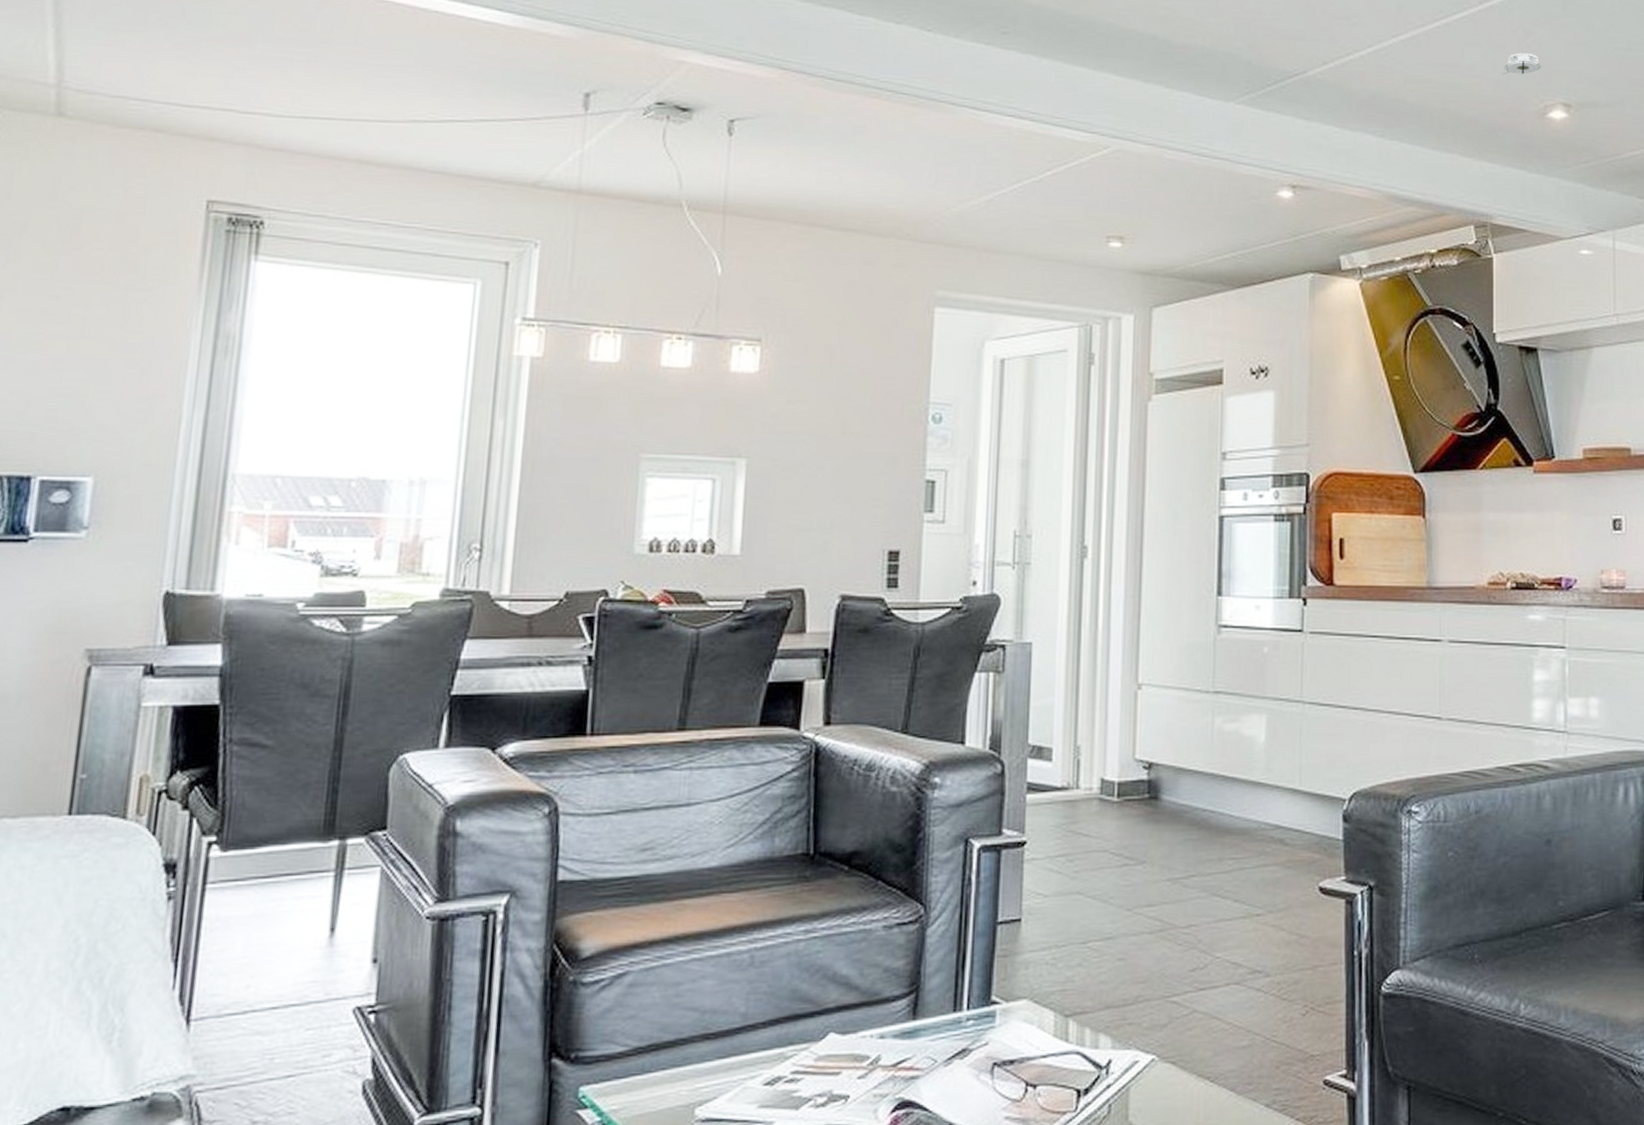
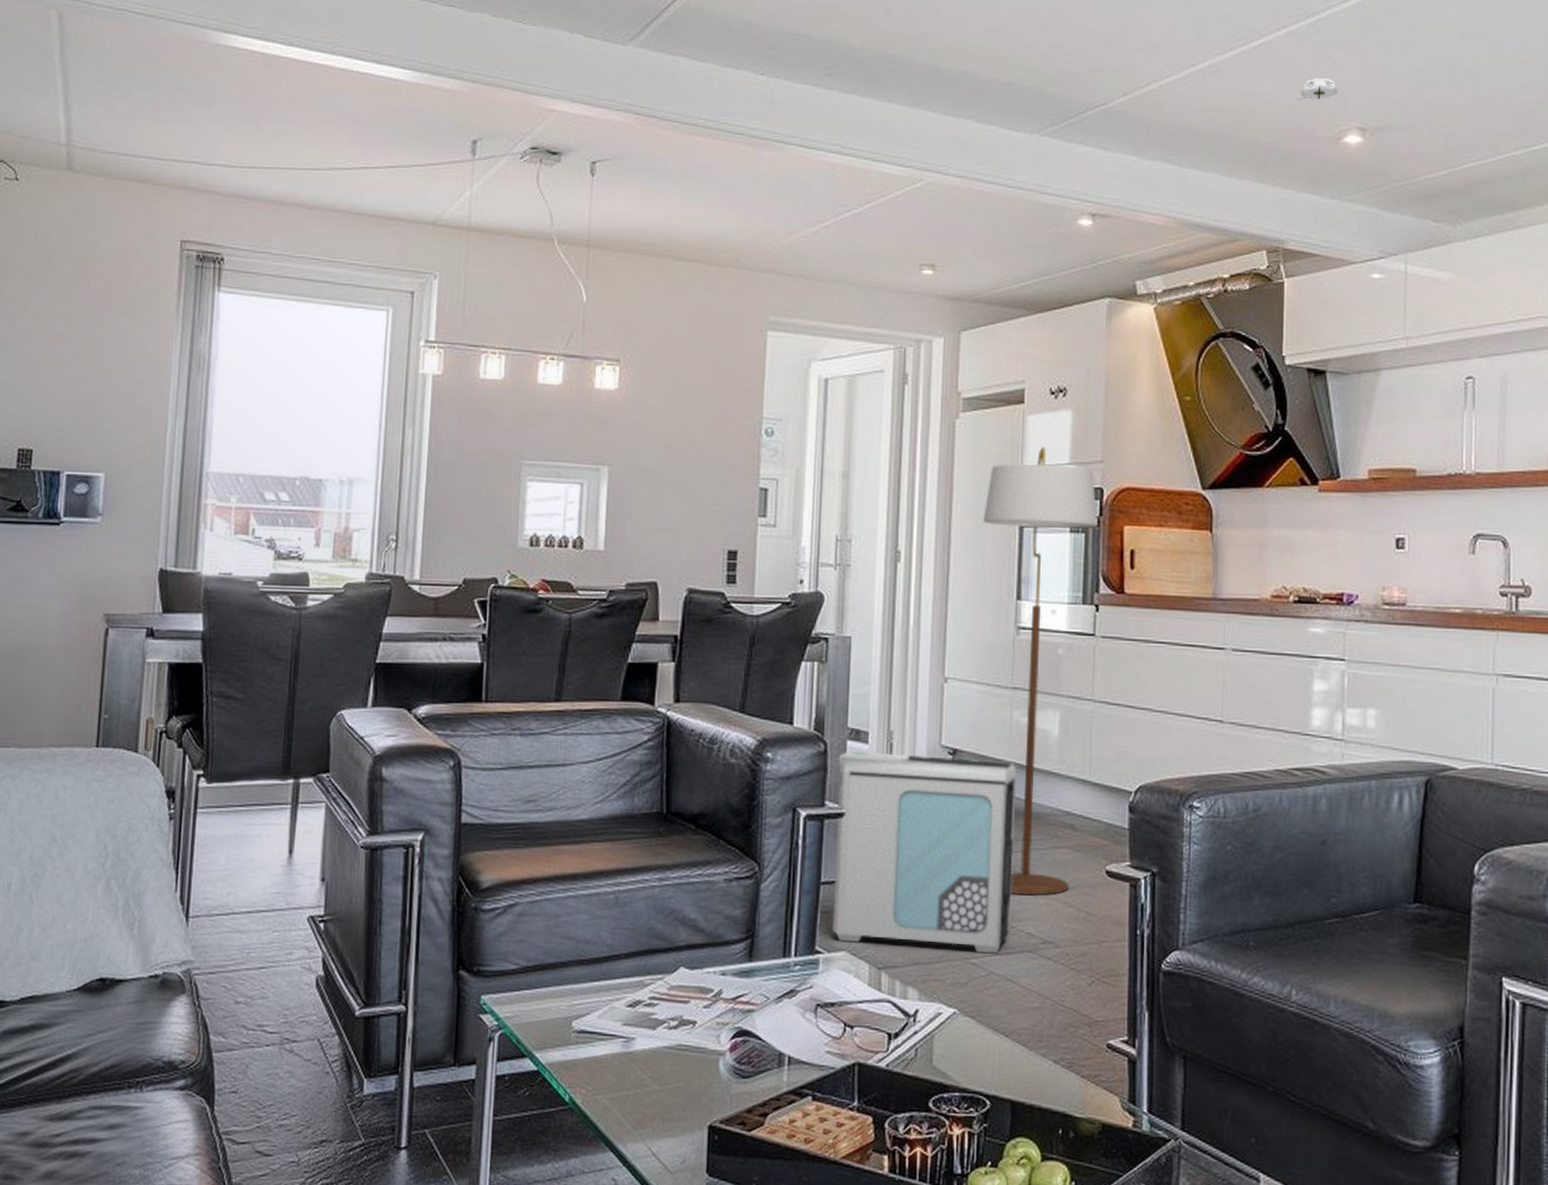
air purifier: none [1011,770,1220,990] -> present [832,751,1017,954]
floor lamp: none [1179,430,1304,921] -> present [983,447,1098,896]

